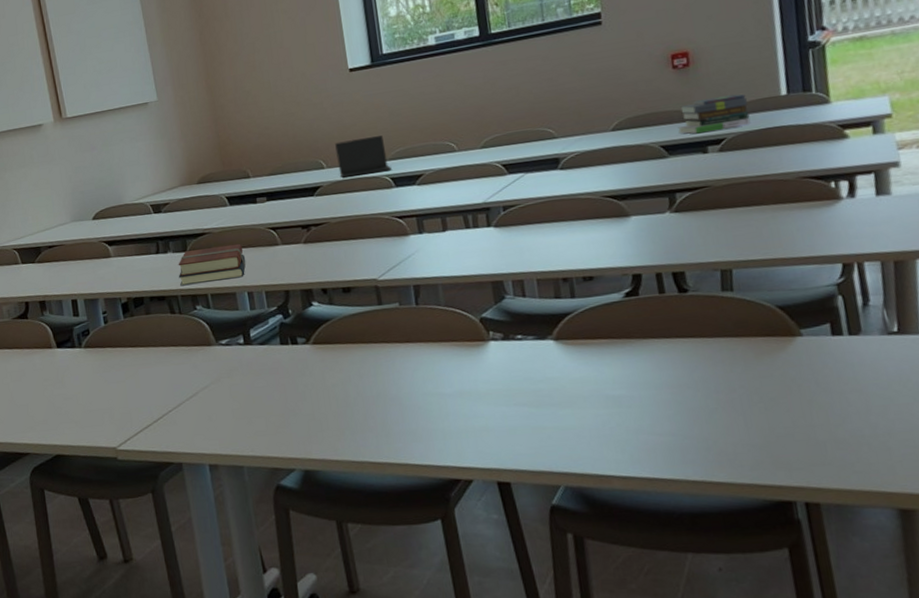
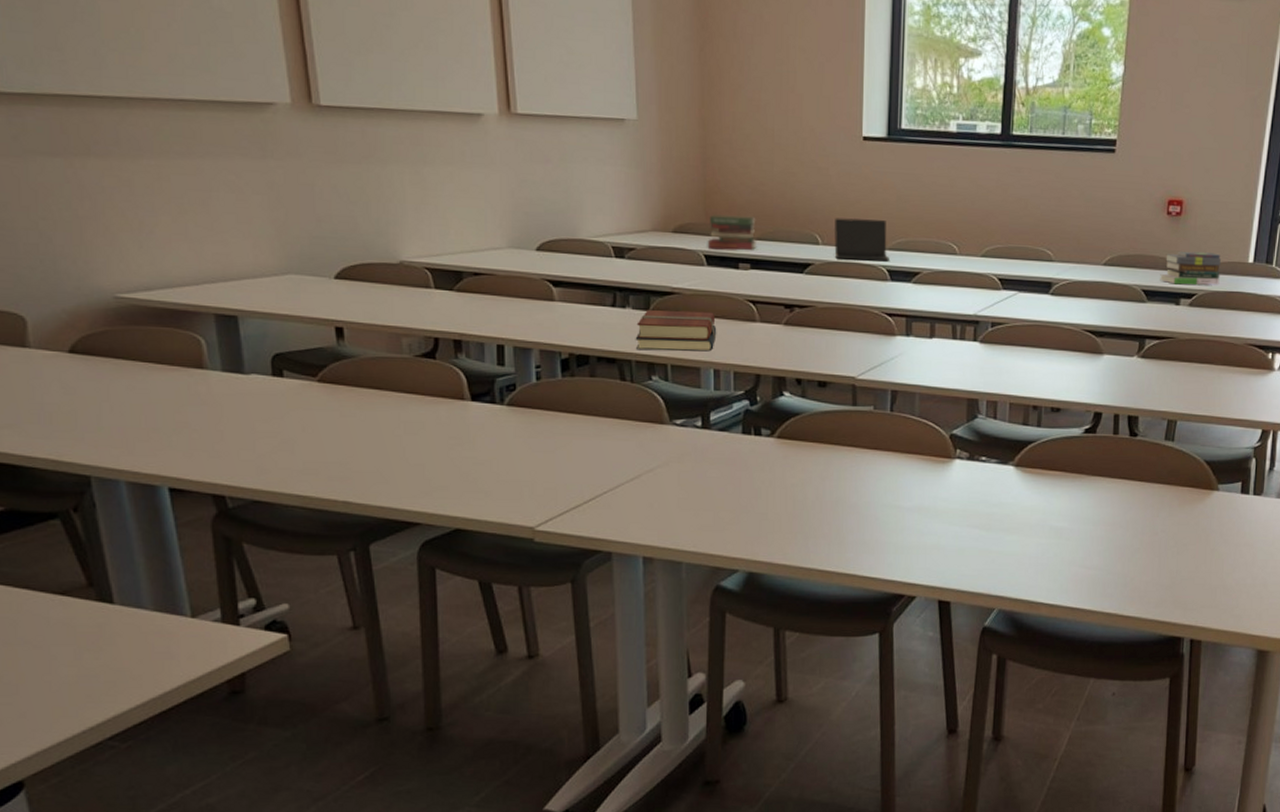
books: none [226,157,270,191] -> present [707,213,757,251]

